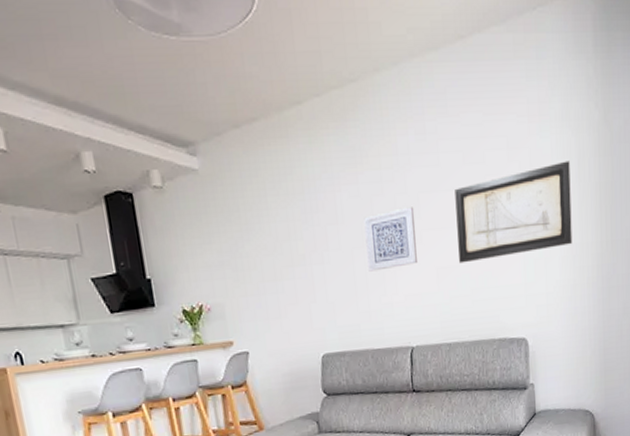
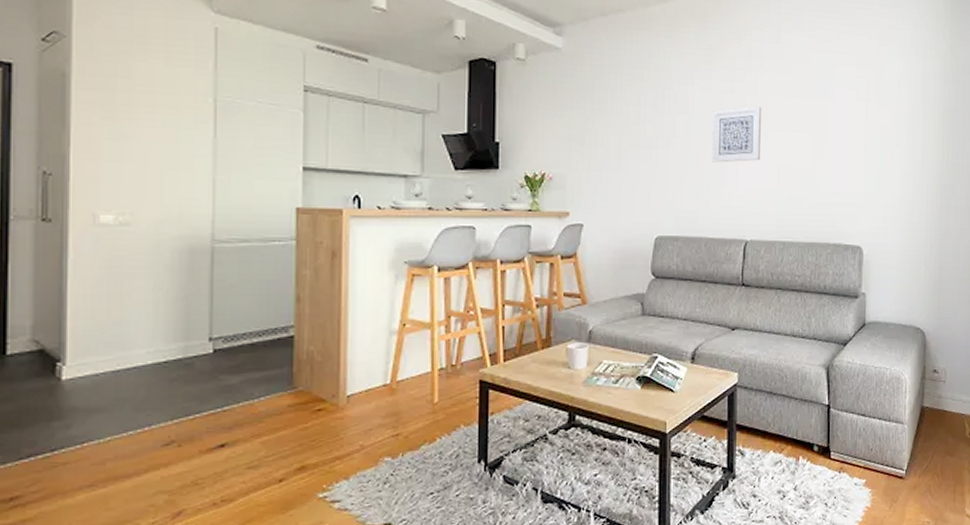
wall art: present [455,160,573,264] -> none [801,83,916,166]

